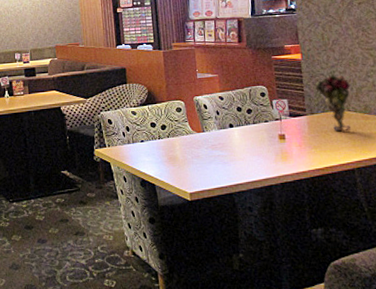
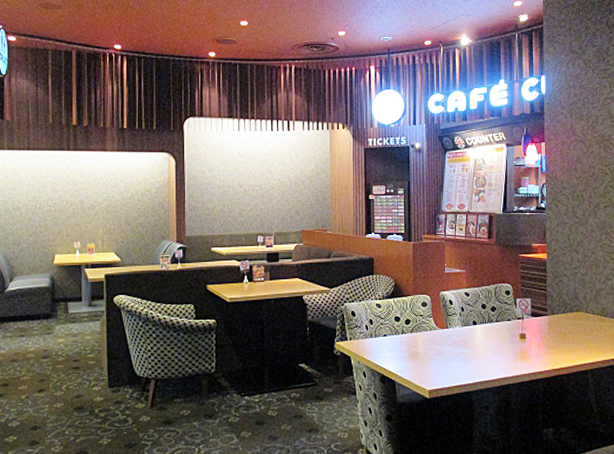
flower: present [314,74,351,132] -> none [557,275,591,333]

